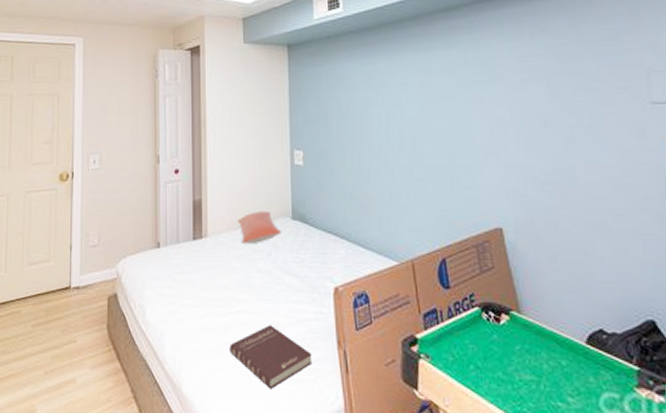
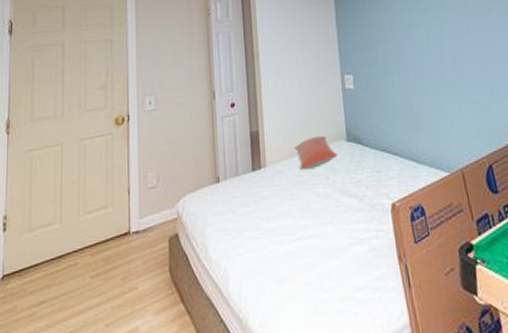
book: present [230,325,313,389] -> none [294,247,376,313]

